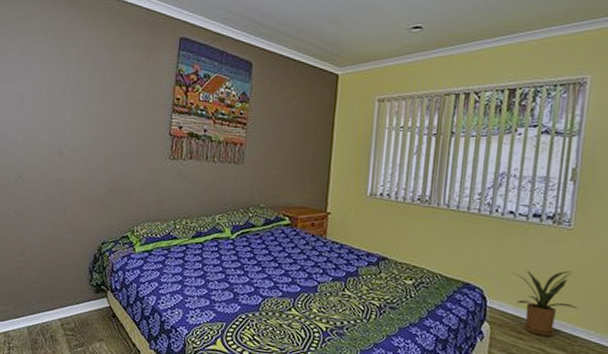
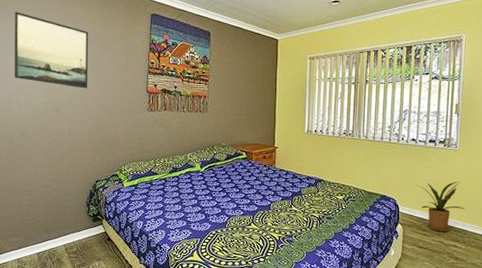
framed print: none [11,29,103,128] -> present [14,11,89,89]

